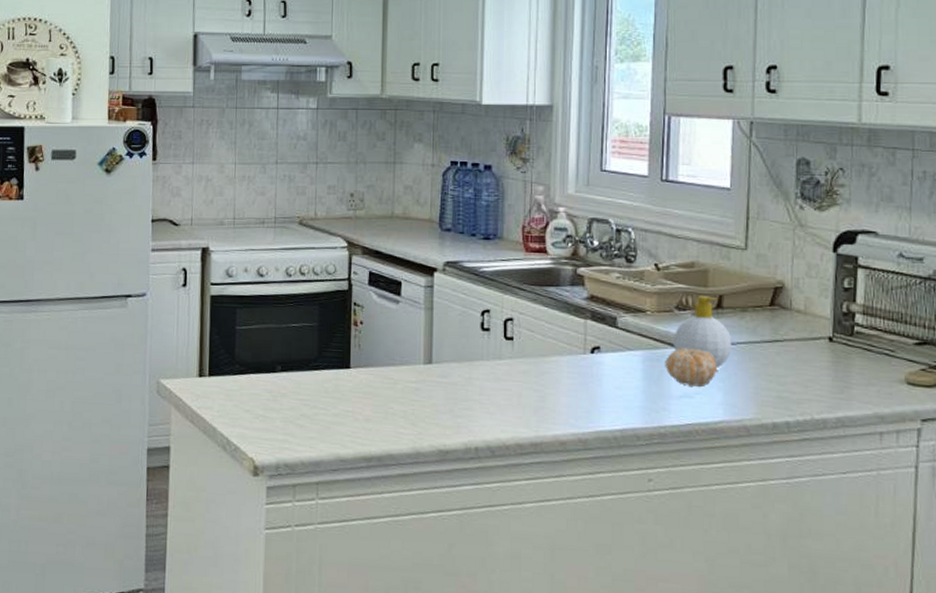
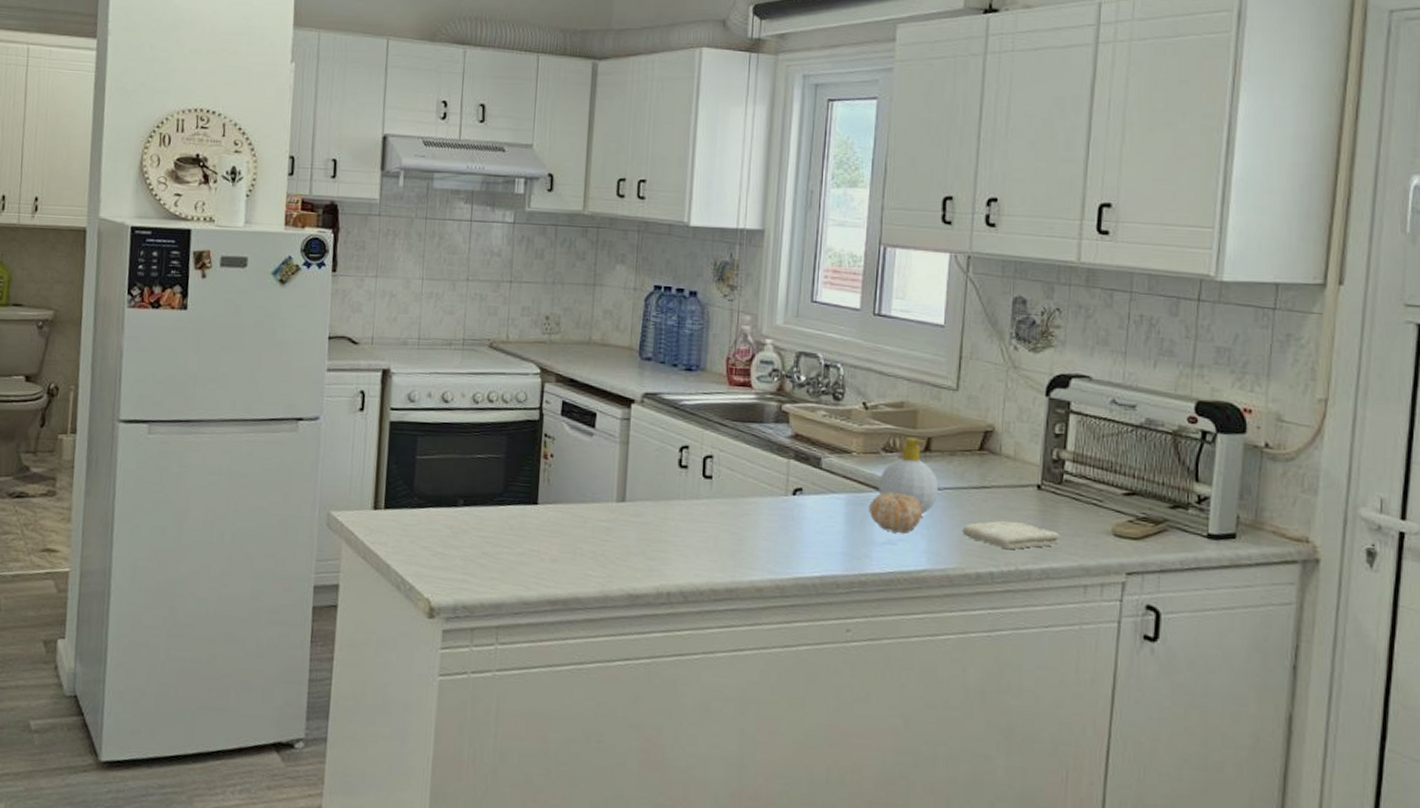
washcloth: none [756,372,853,400] -> present [961,520,1059,550]

